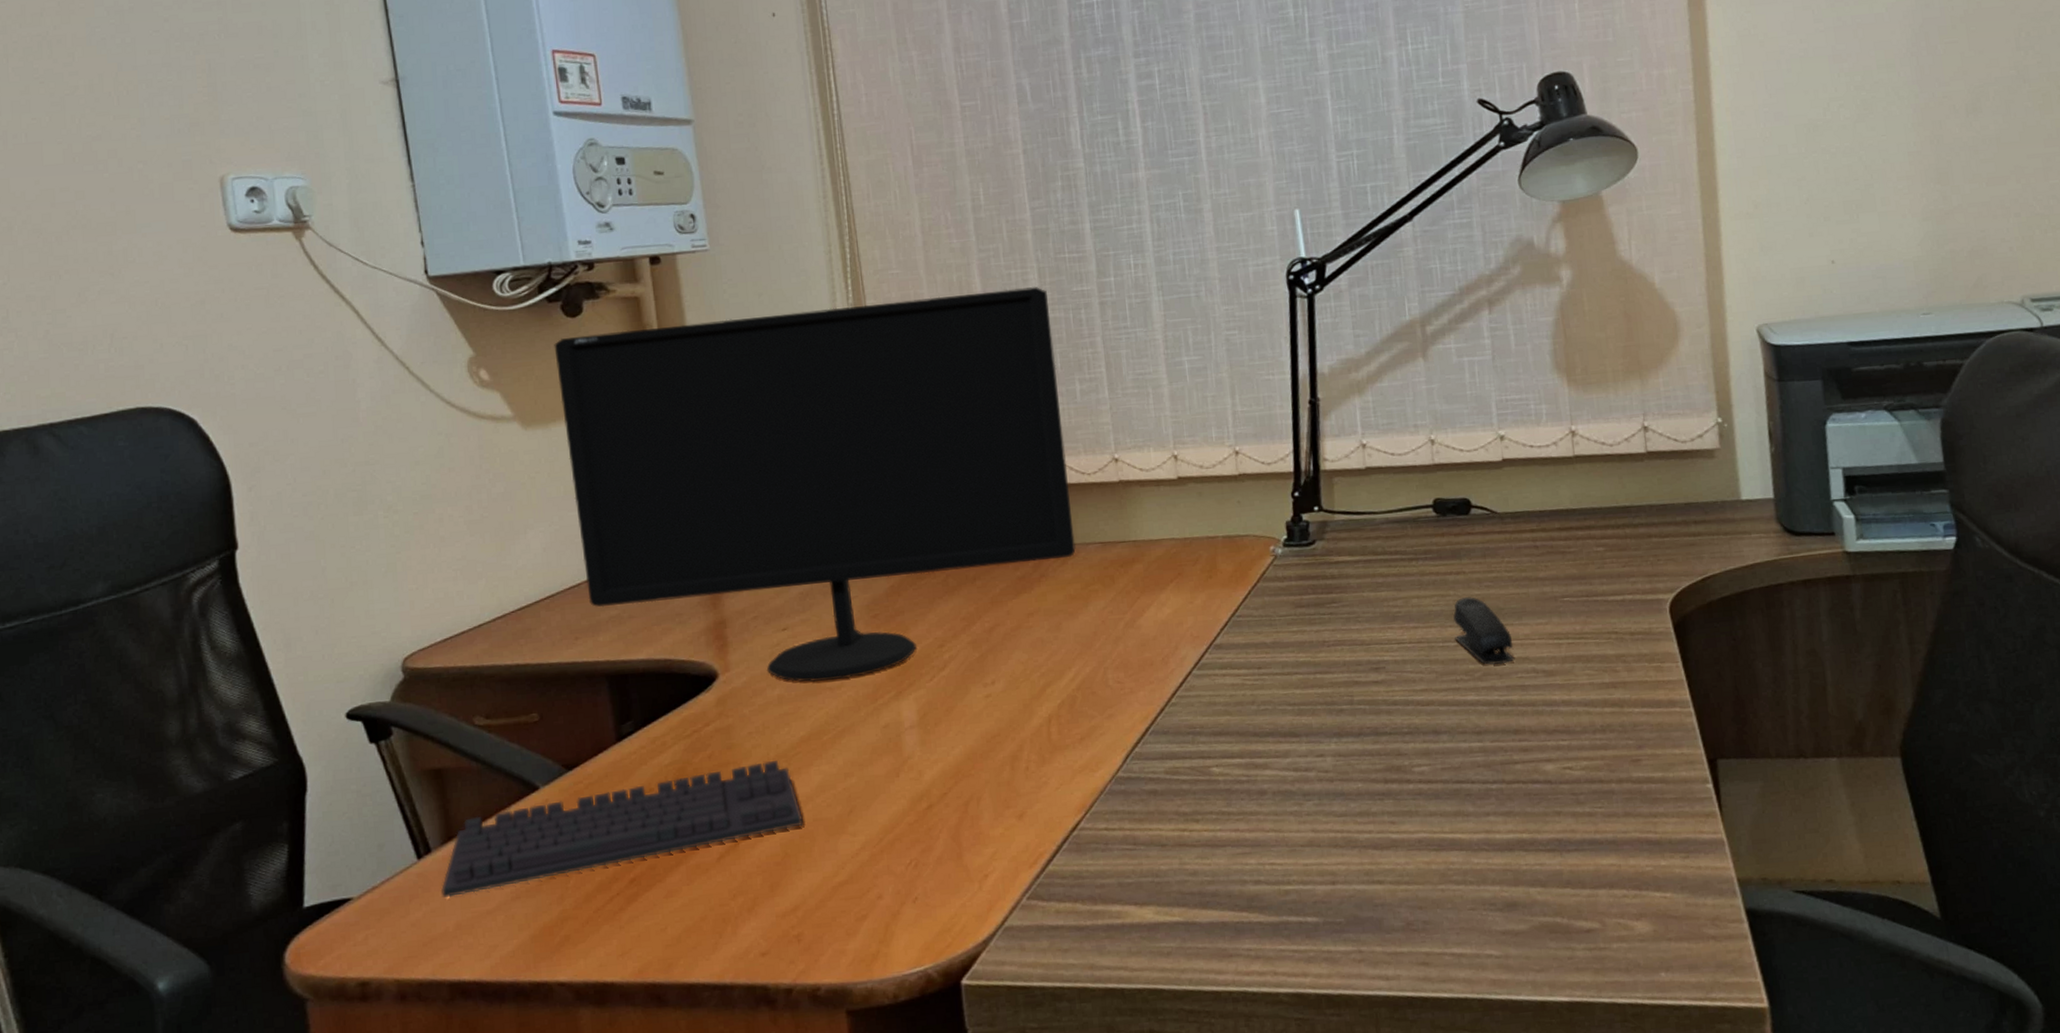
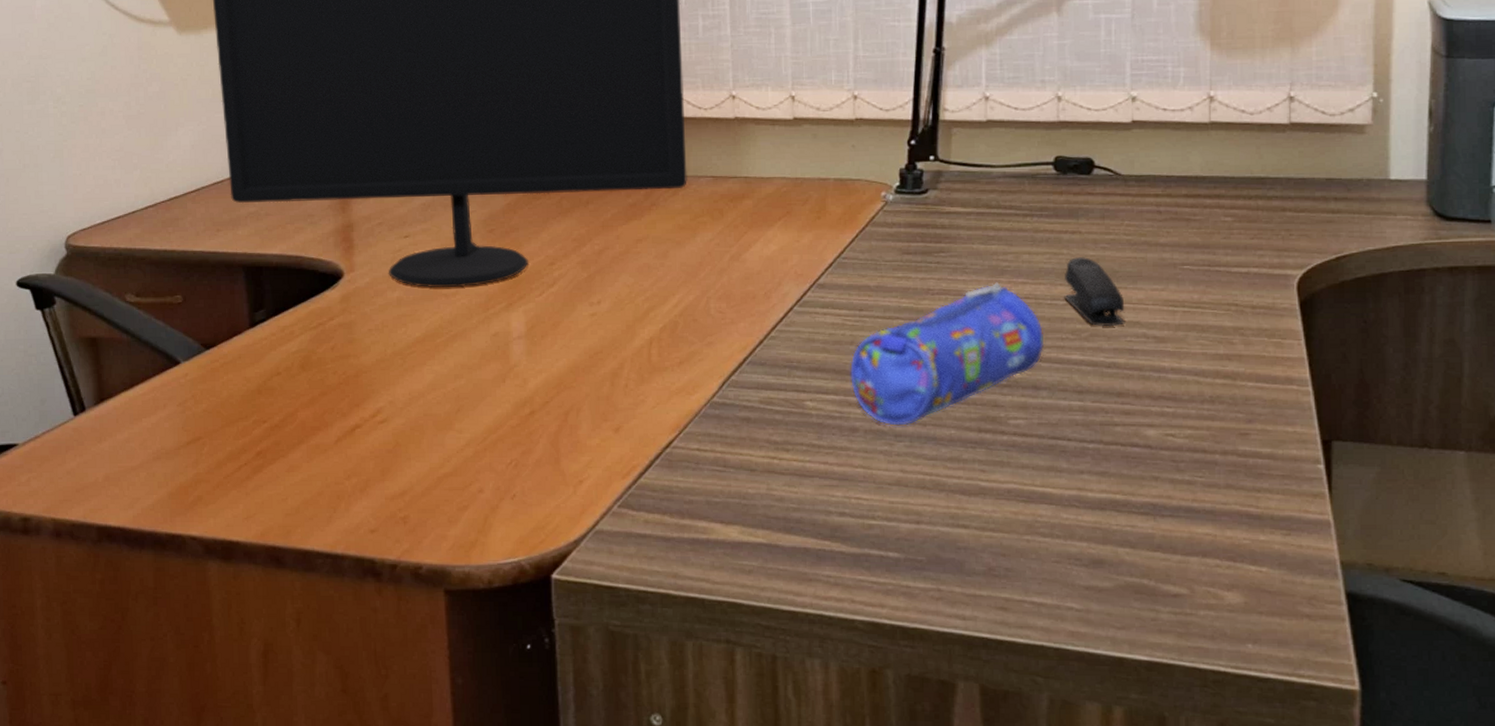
keyboard: present [440,760,803,898] -> none [92,356,414,452]
pencil case: none [1253,629,1441,785] -> present [850,282,1045,426]

